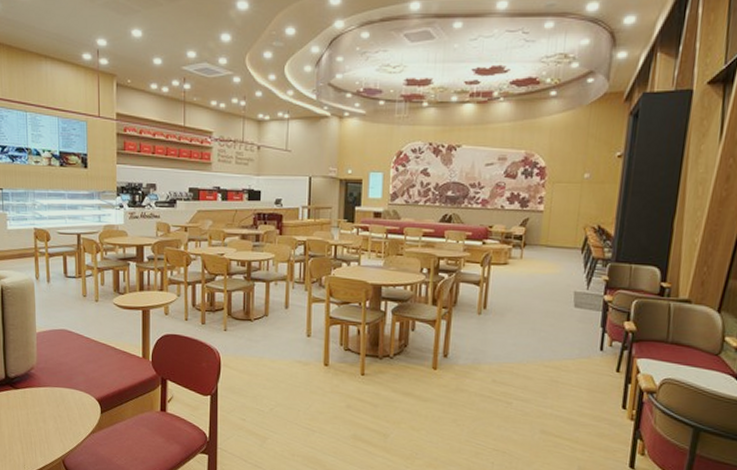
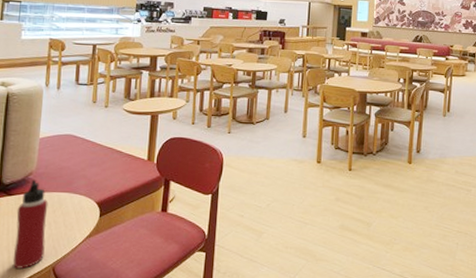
water bottle: none [24,373,53,459] -> present [13,179,48,269]

